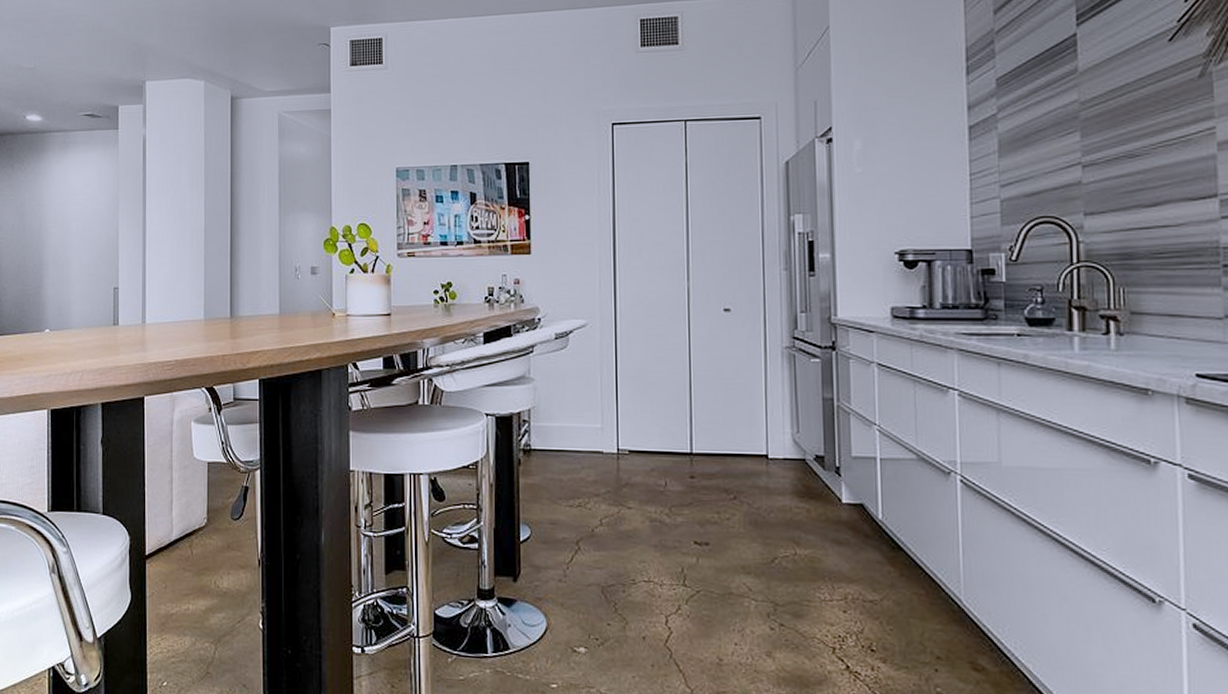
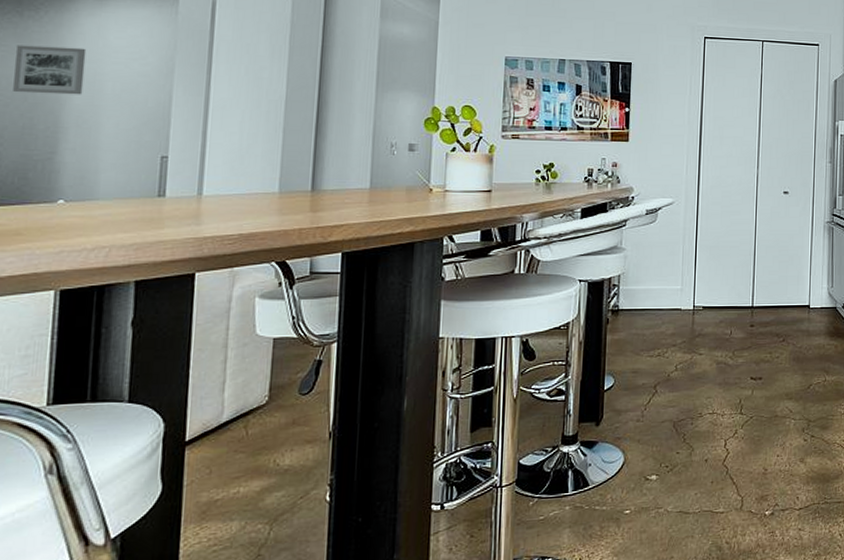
wall art: none [11,192,57,236] -> present [13,45,87,95]

